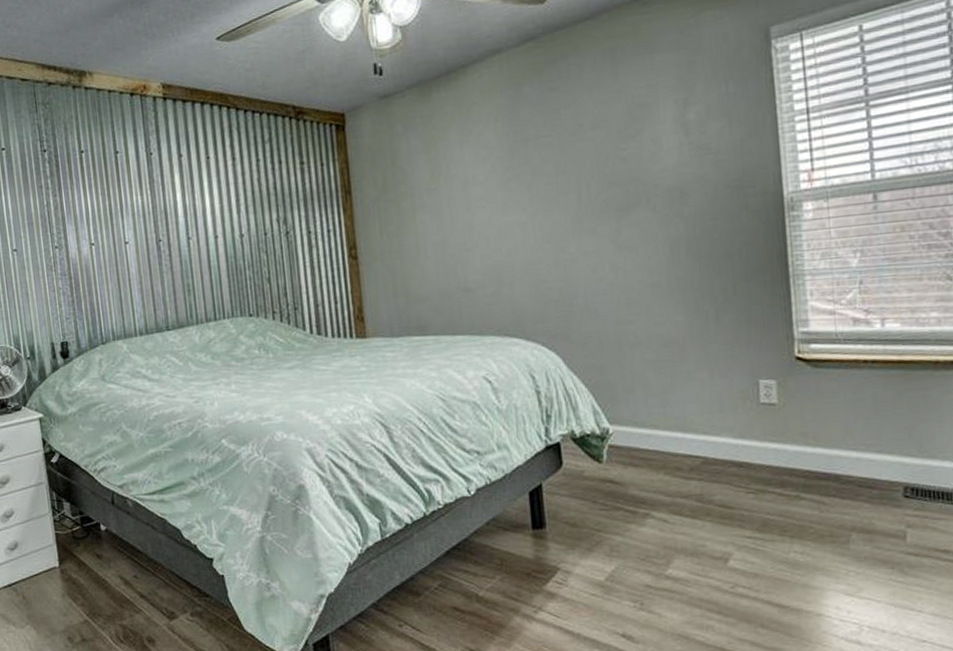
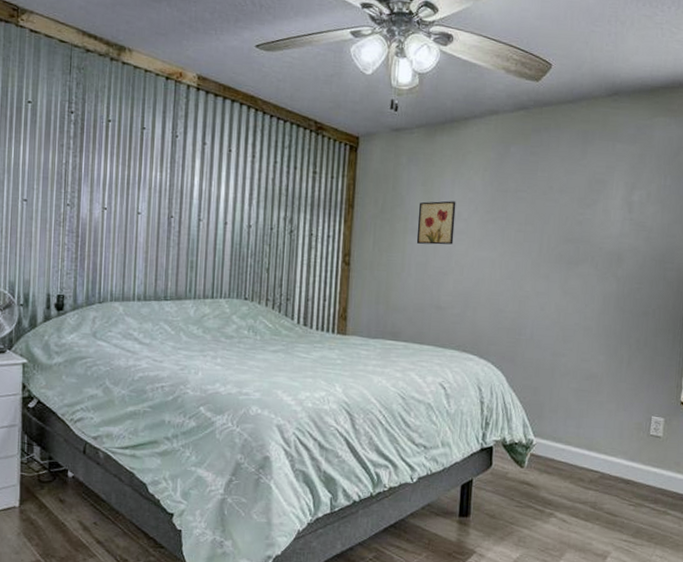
wall art: none [425,164,473,221] -> present [416,201,456,245]

